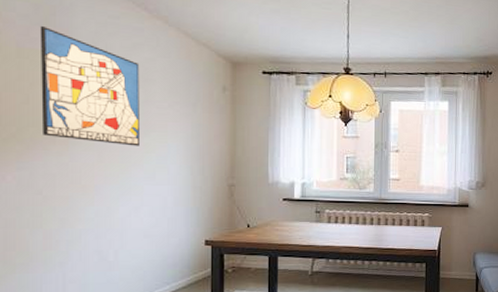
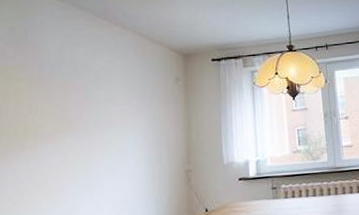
wall art: present [39,25,140,147] -> none [13,45,101,144]

